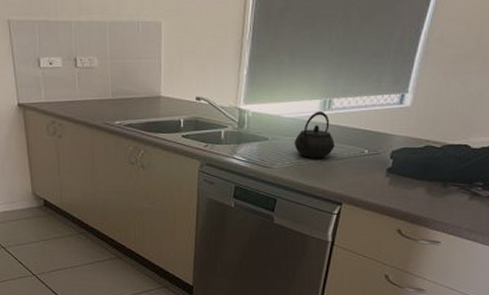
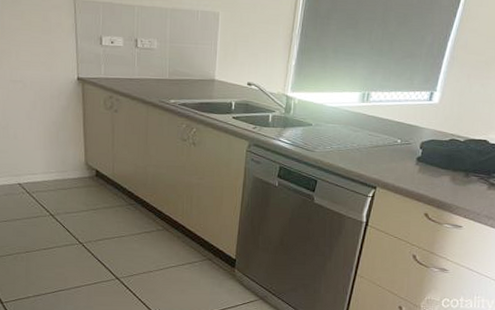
kettle: present [294,112,335,158] -> none [335,103,371,145]

